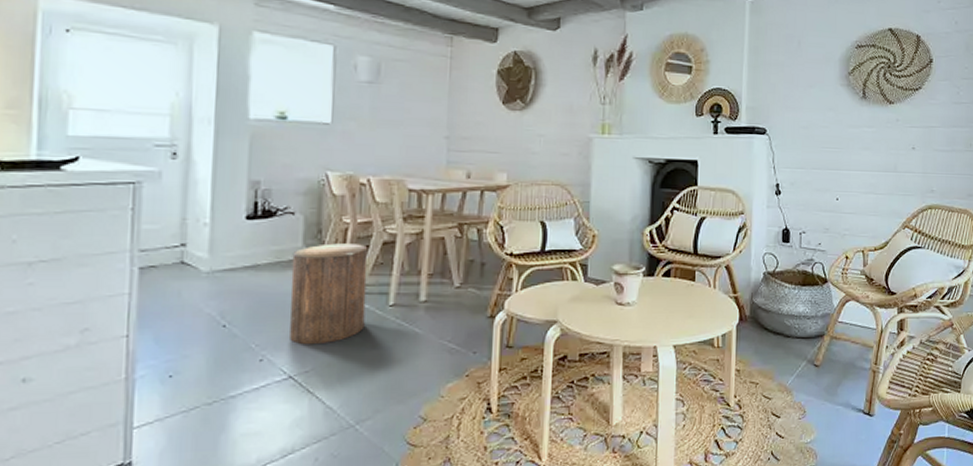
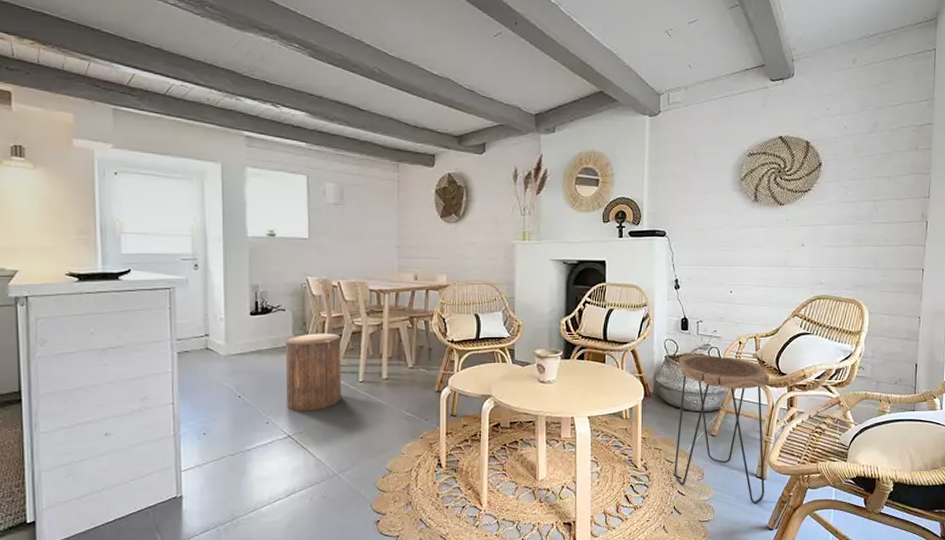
side table: none [772,270,879,446] -> present [674,354,770,504]

